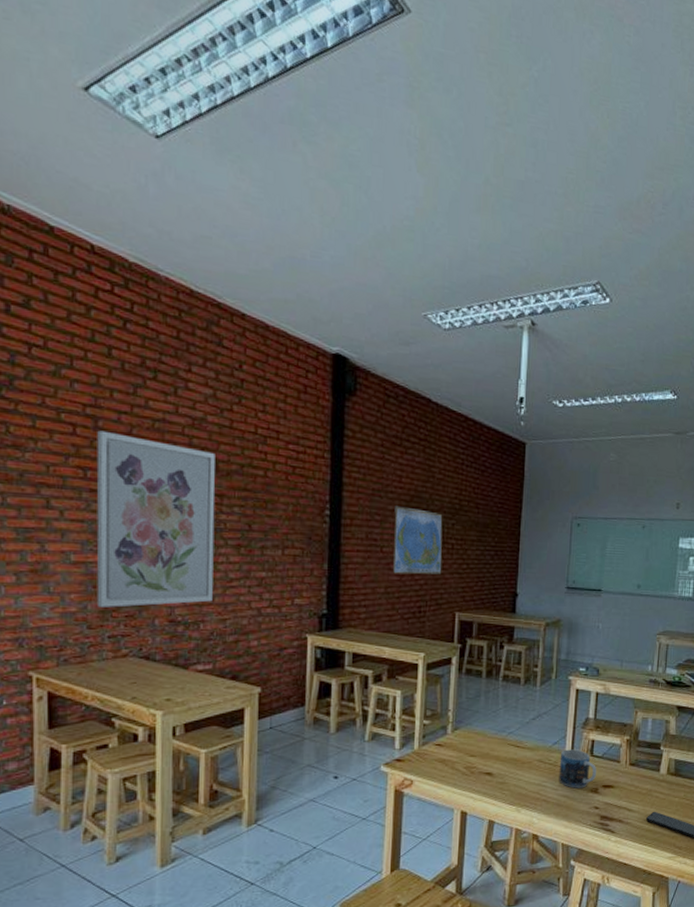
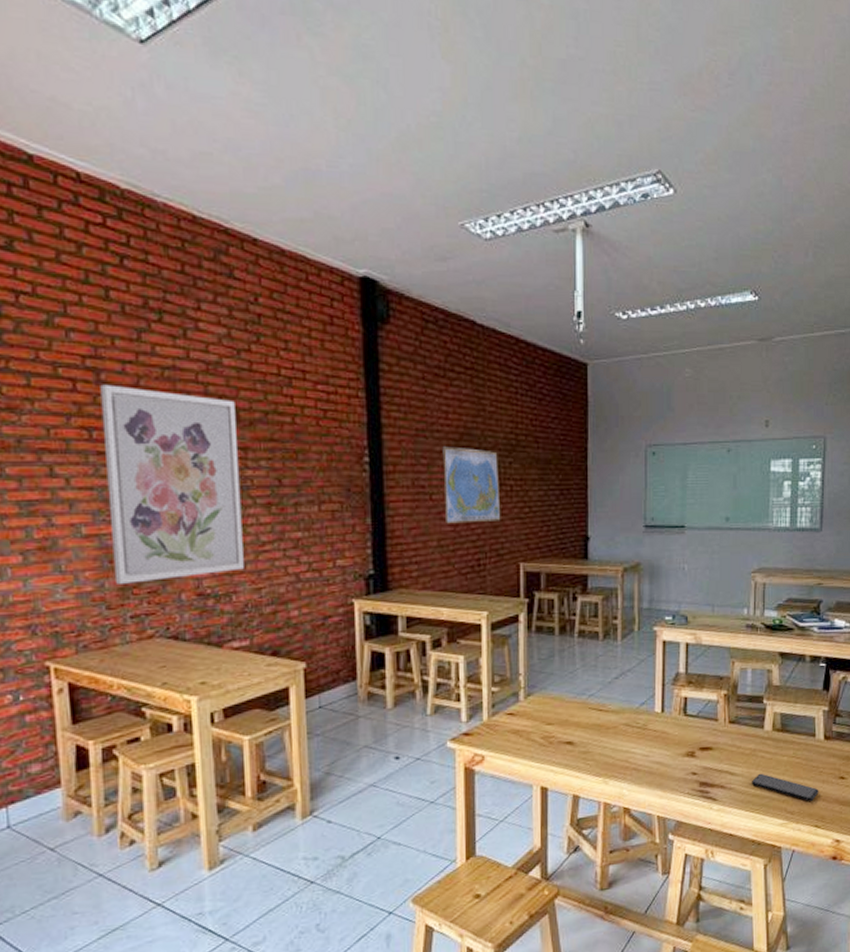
mug: present [559,749,597,789] -> none [649,709,693,754]

